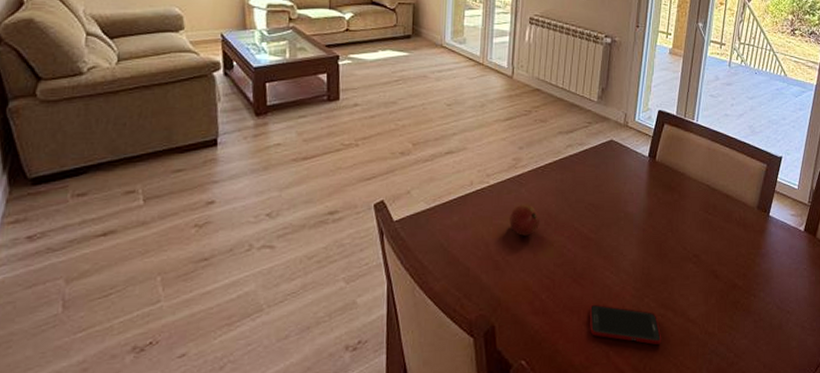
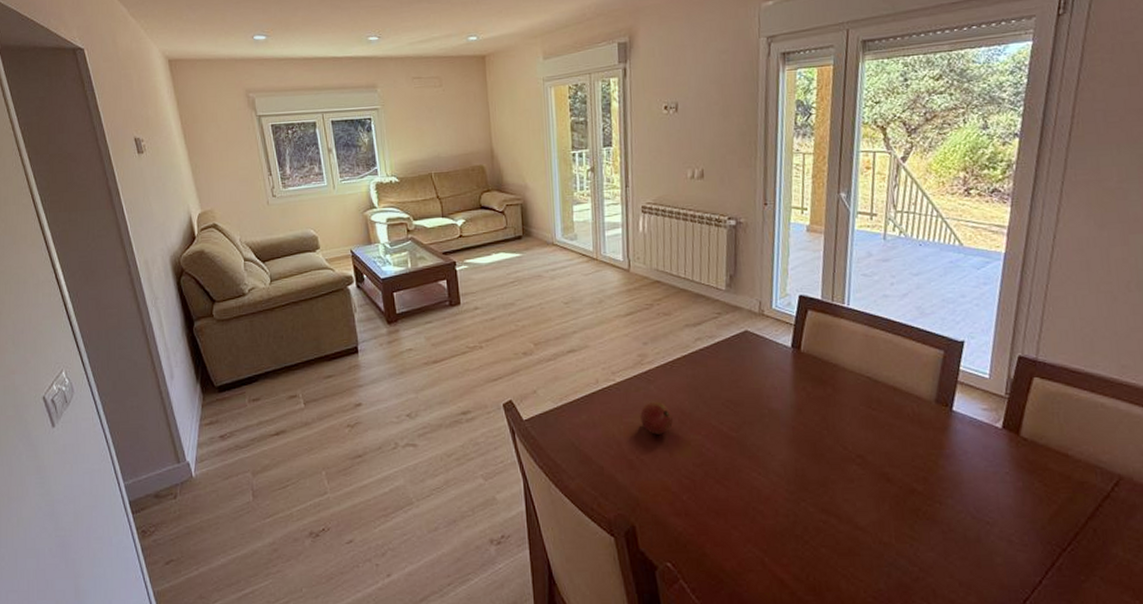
cell phone: present [589,304,662,345] -> none [737,507,826,553]

